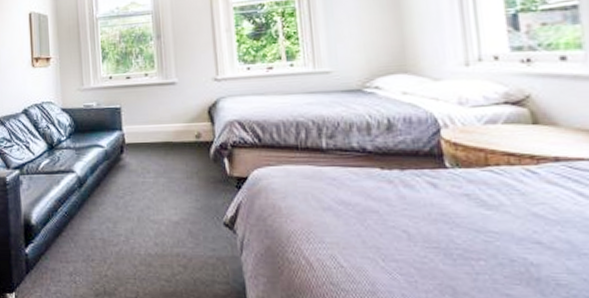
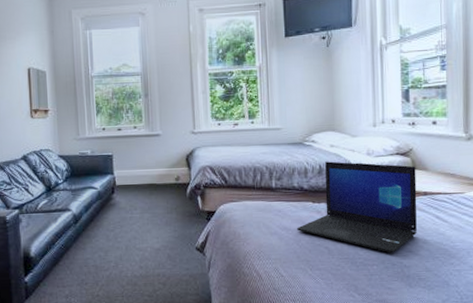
laptop: none [360,113,548,244] -> present [297,161,417,253]

